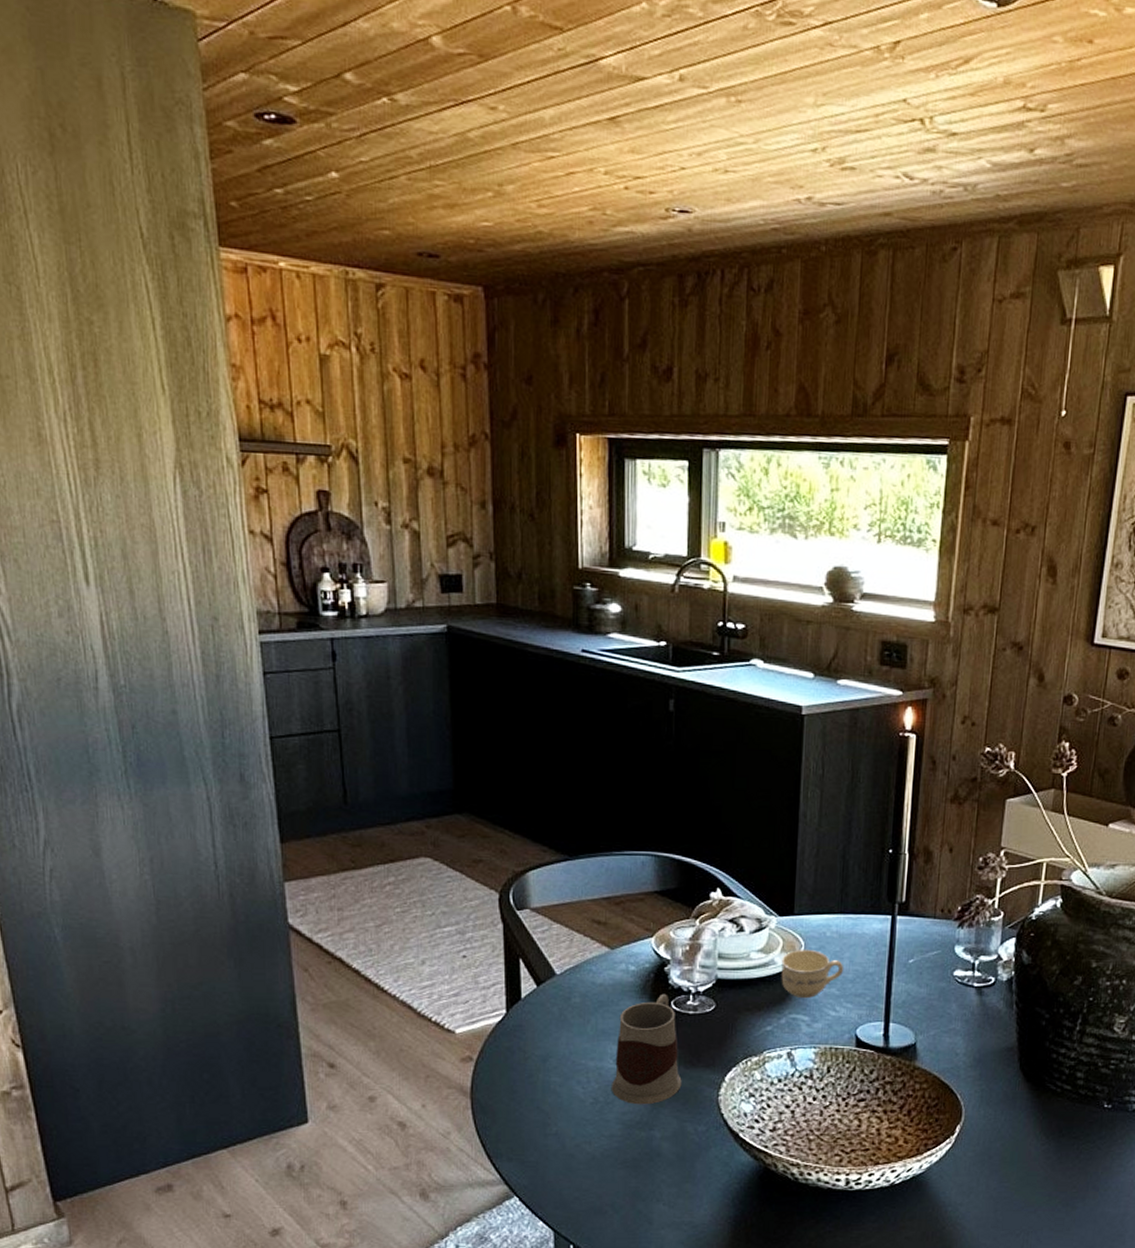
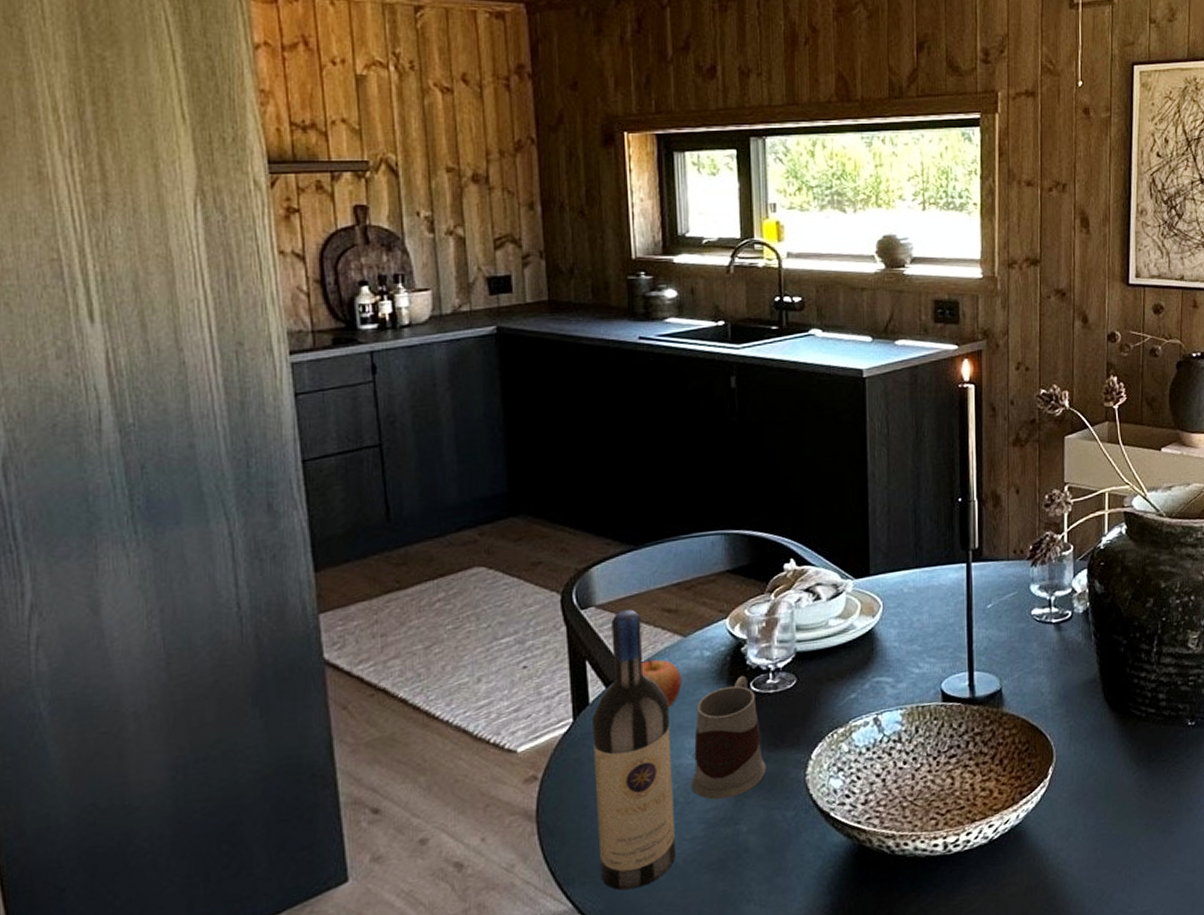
wine bottle: none [523,916,595,1172] -> present [591,609,677,891]
apple: none [571,965,607,1014] -> present [642,659,681,709]
cup: present [781,950,844,999] -> none [861,608,924,660]

